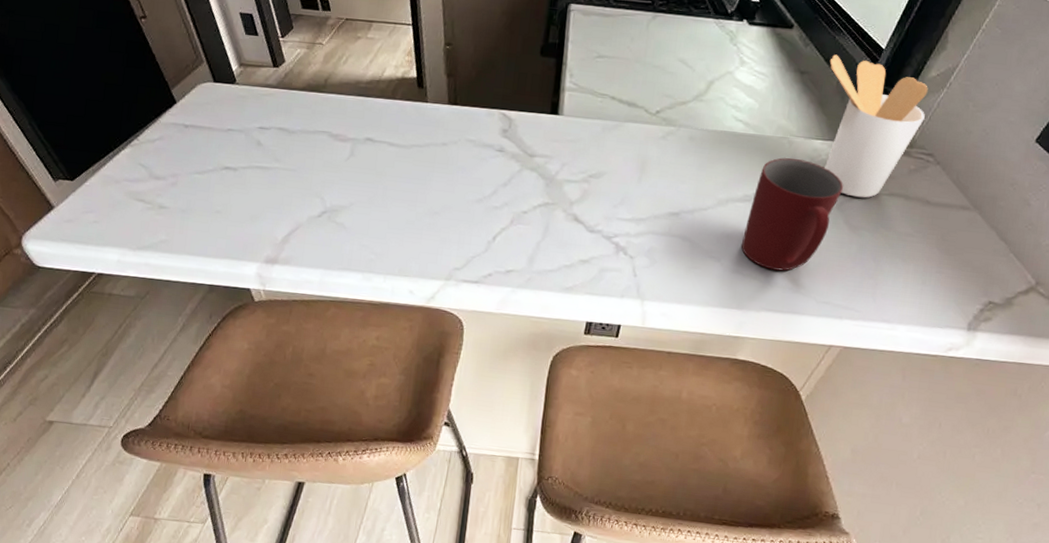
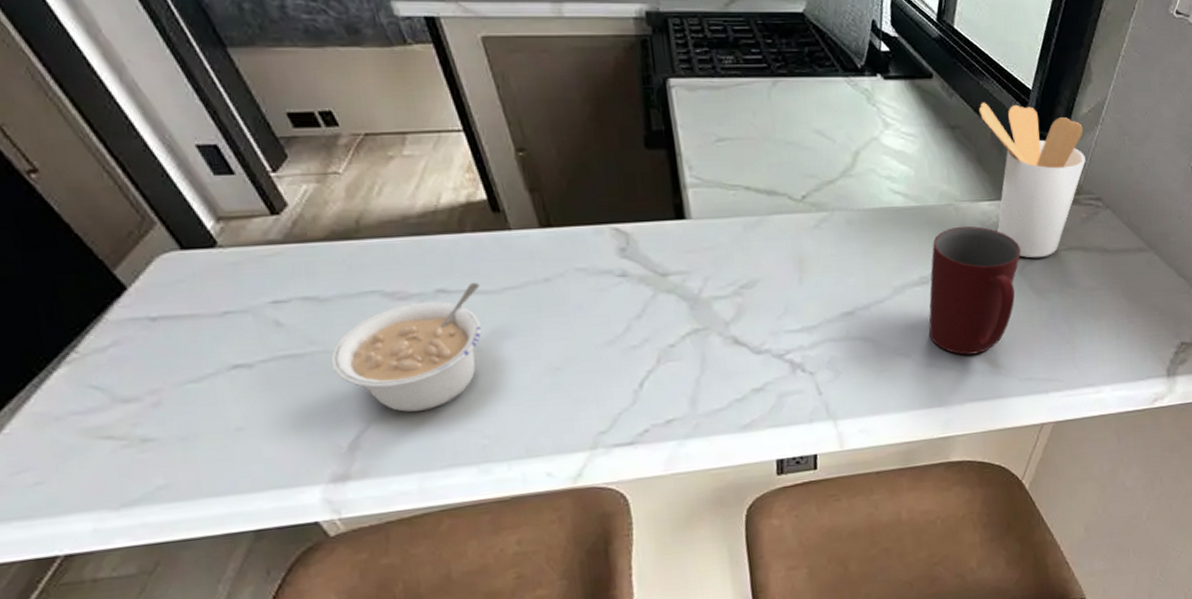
legume: none [285,137,396,225] -> present [330,283,482,412]

